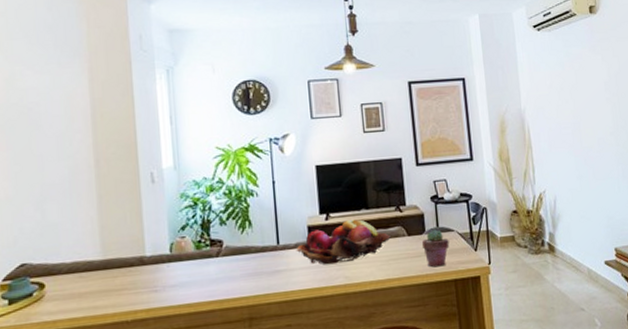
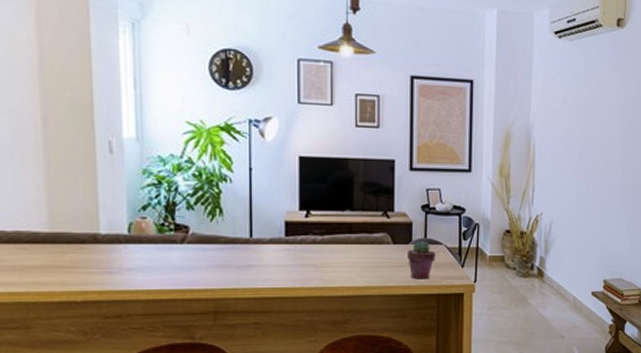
fruit basket: present [296,219,391,265] -> none [270,219,375,265]

